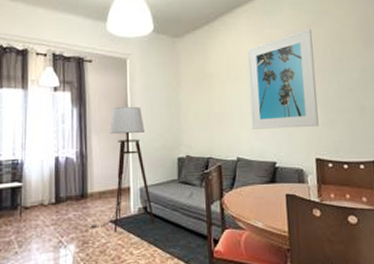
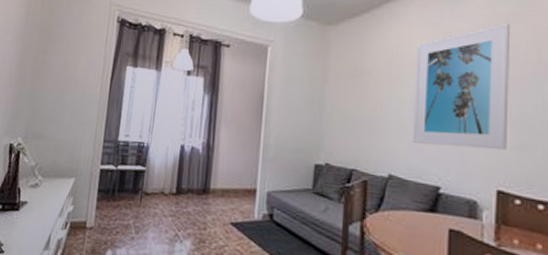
floor lamp: present [89,106,155,233] -> none [208,98,281,237]

